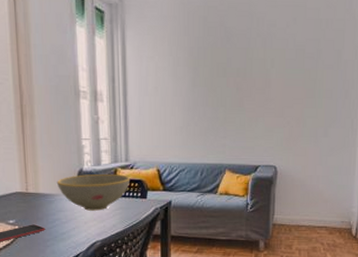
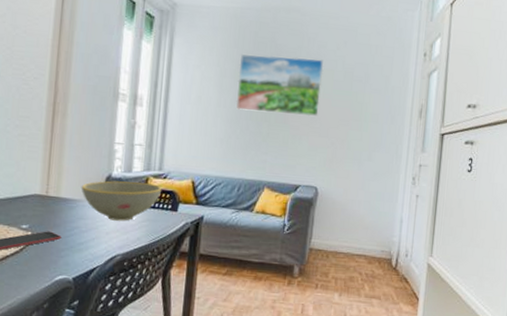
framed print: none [191,39,275,98] -> present [236,54,324,117]

